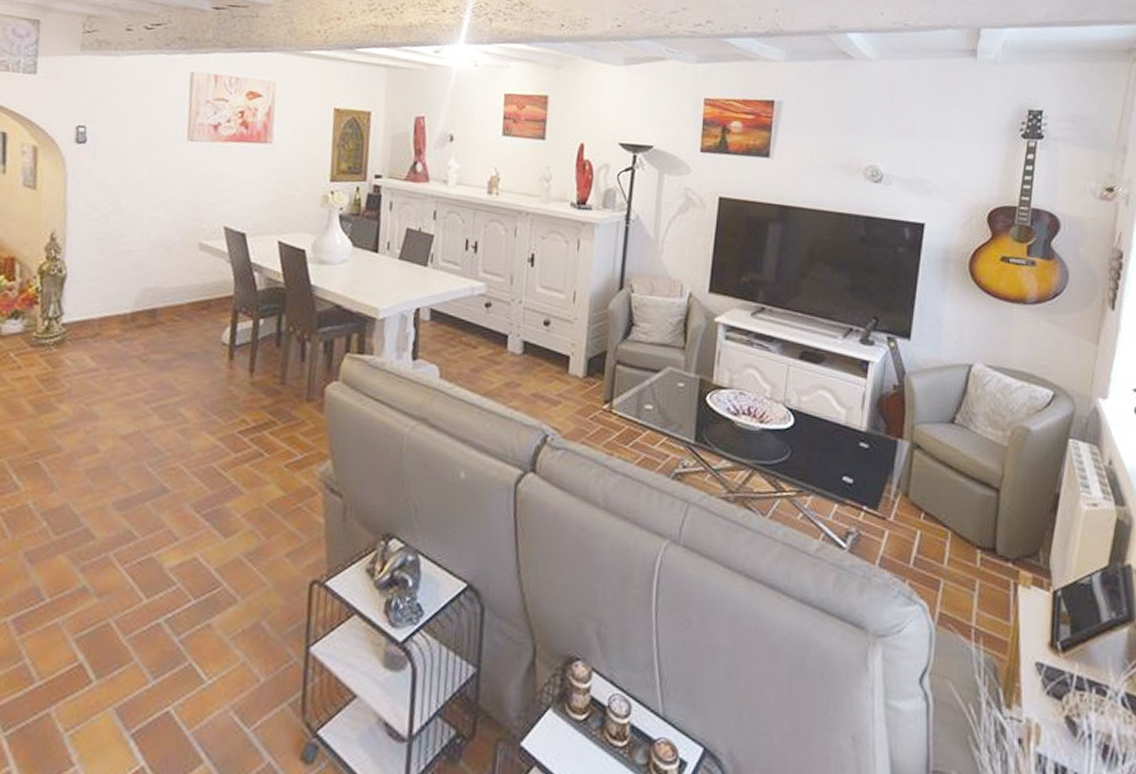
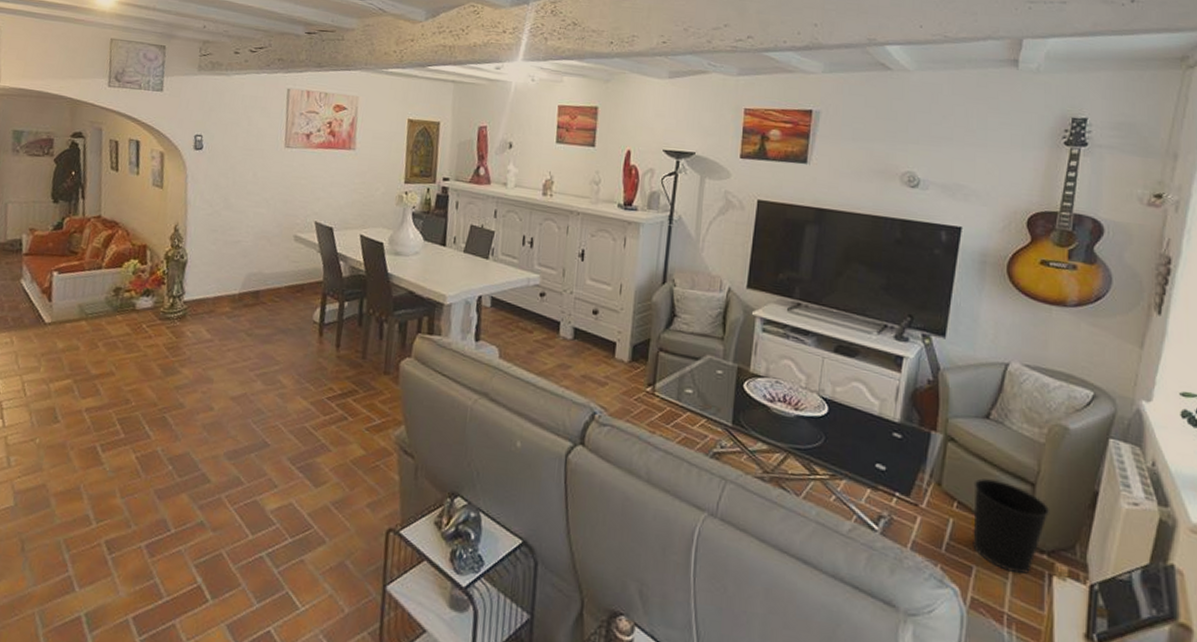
wastebasket: none [940,486,1014,585] -> present [973,478,1050,575]

